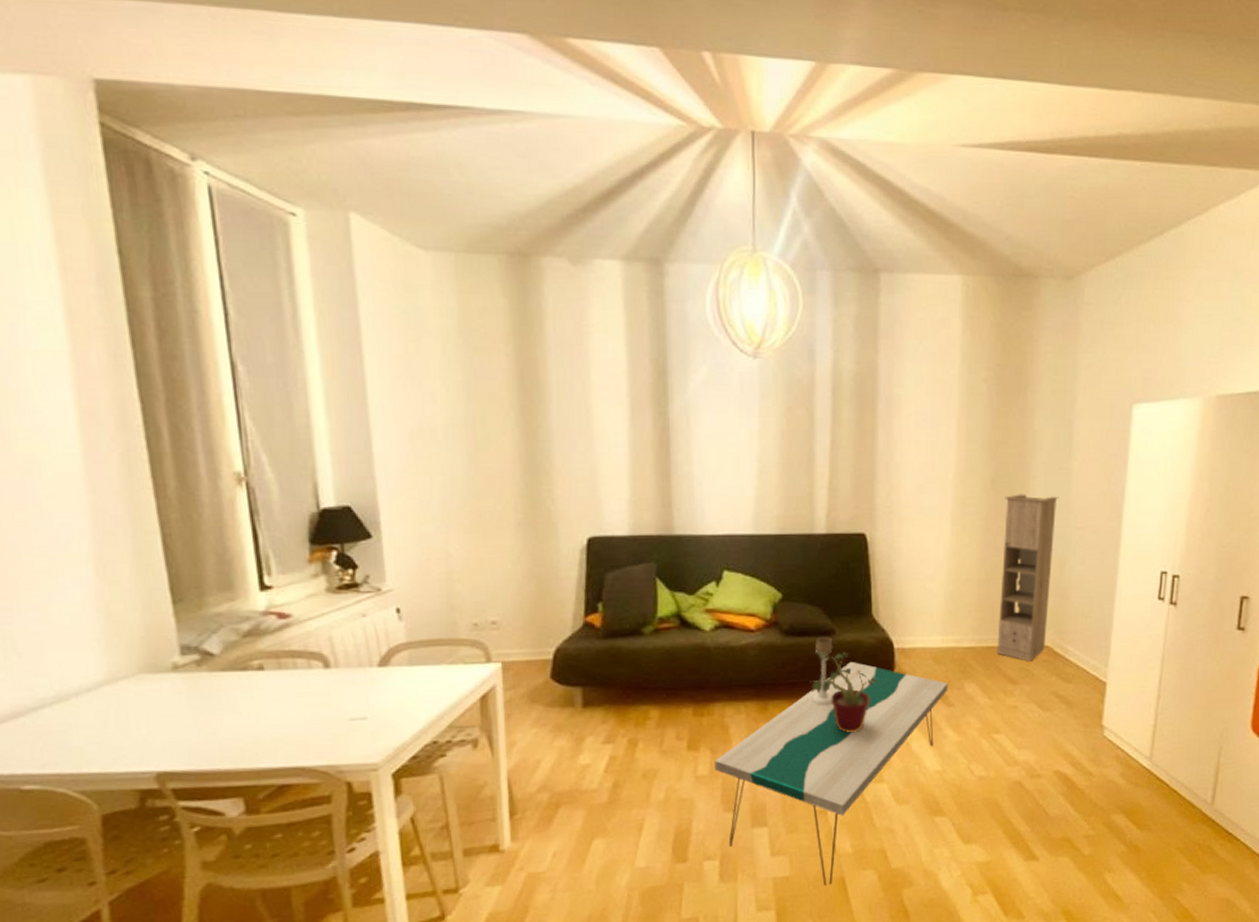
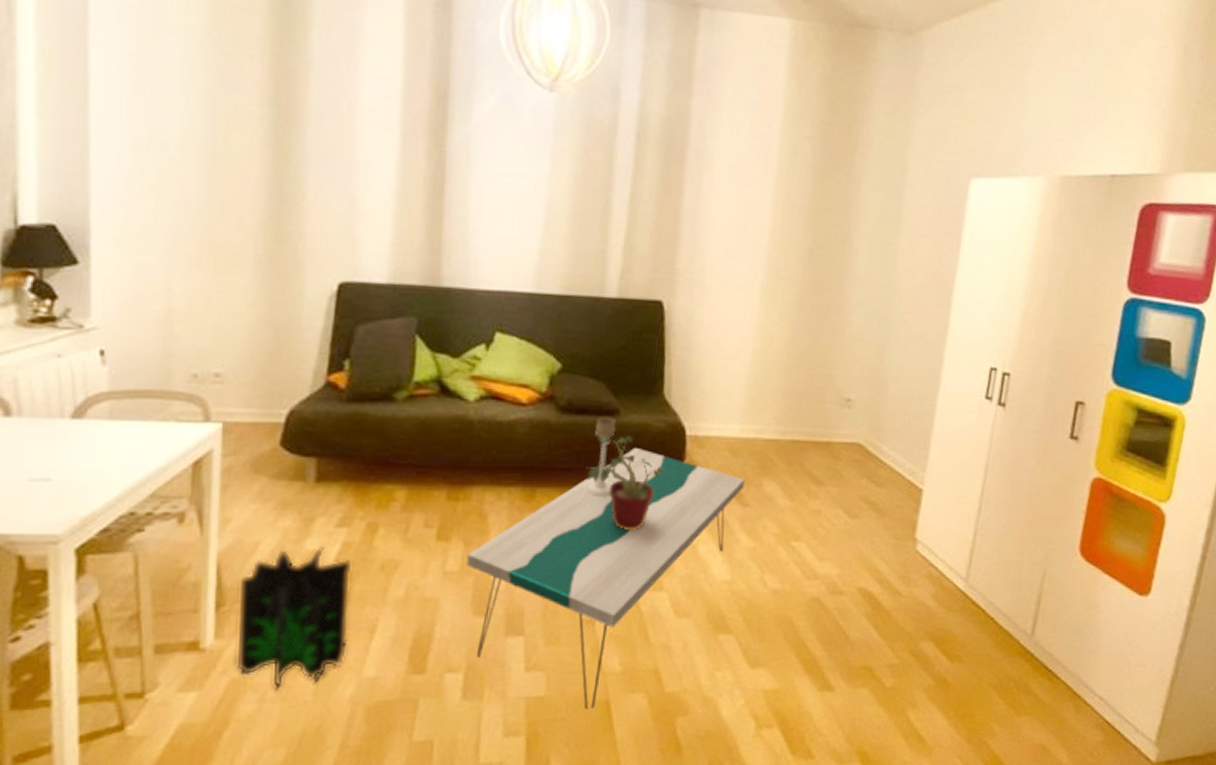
decorative plant: none [527,760,621,883] -> present [236,546,352,692]
storage cabinet: present [997,494,1059,661] -> none [802,268,883,460]

